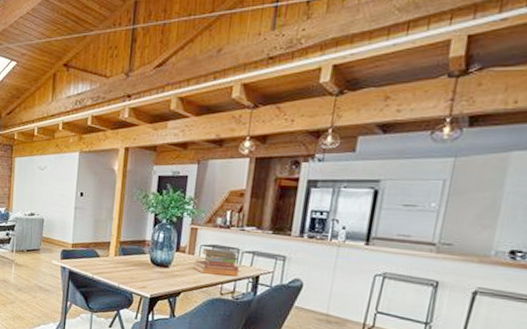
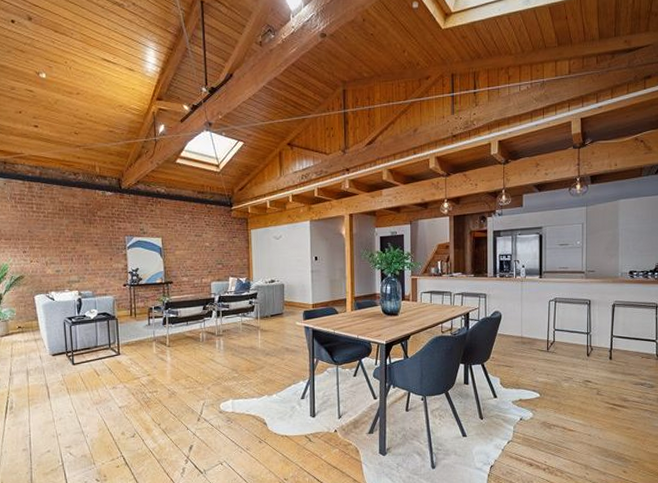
books: present [193,248,239,277] -> none [418,294,453,316]

